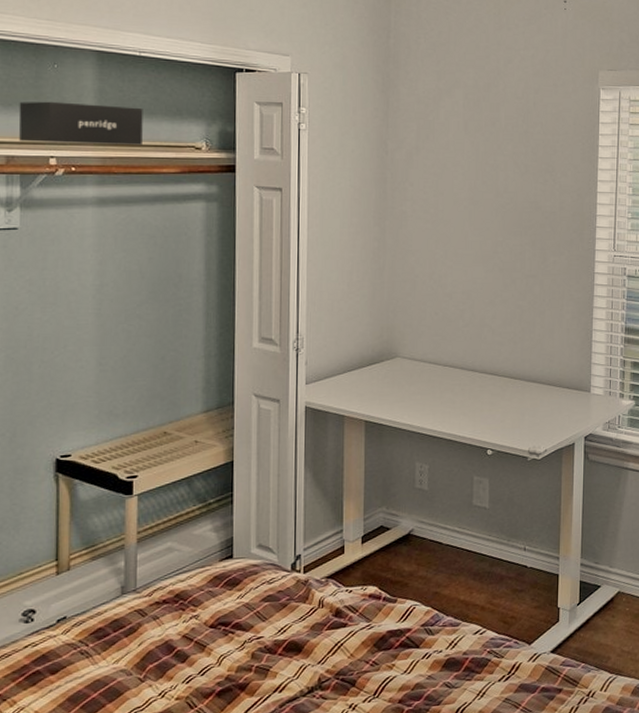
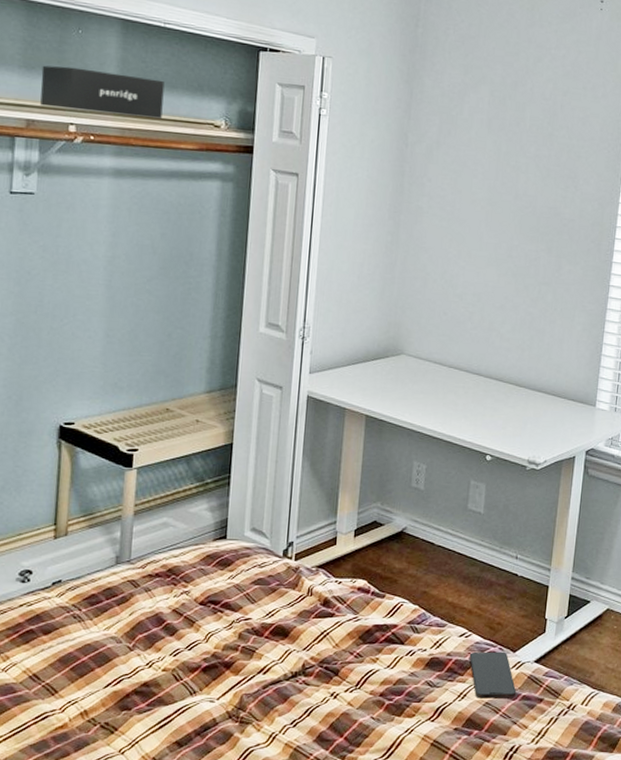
phone: none [485,645,535,695] -> present [469,651,517,699]

